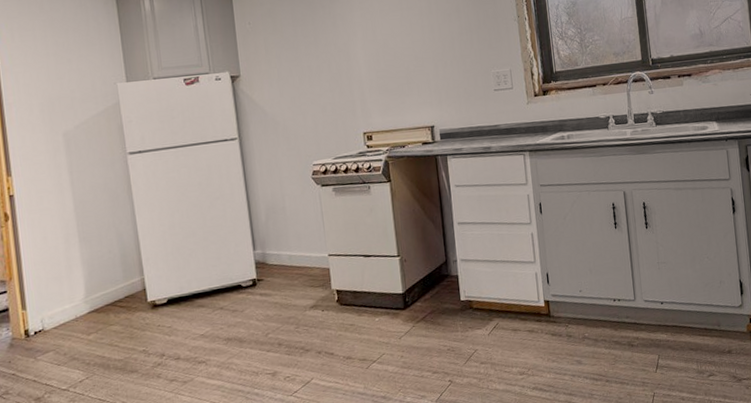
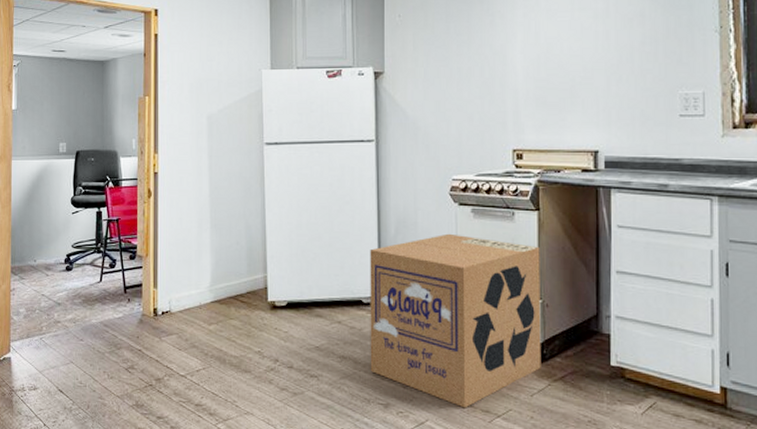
cardboard box: none [243,212,406,361] -> present [370,233,541,409]

